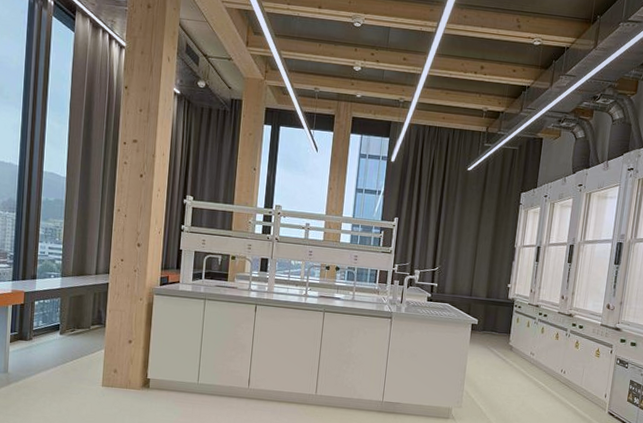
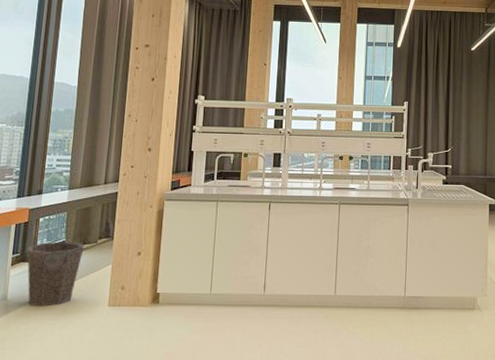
waste bin: none [24,324,78,382] -> present [27,241,84,307]

